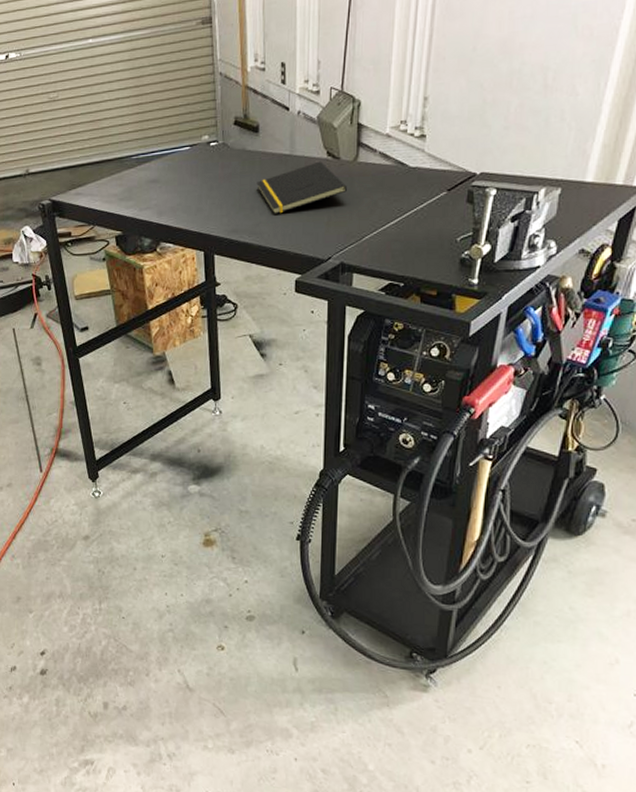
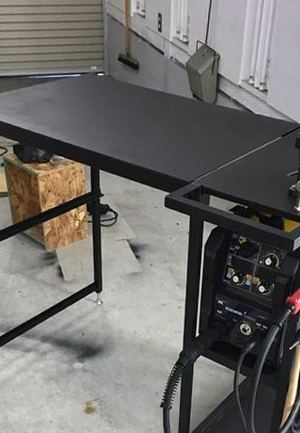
notepad: present [256,161,347,214] -> none [136,100,207,141]

